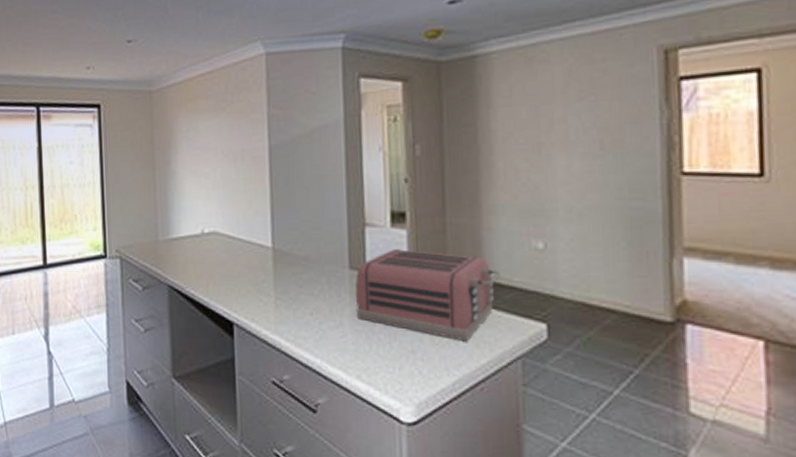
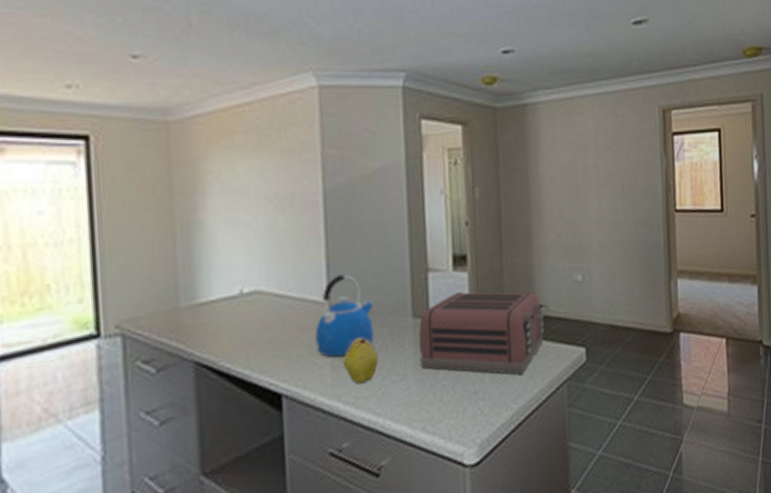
kettle: none [261,223,313,298] -> present [315,274,374,358]
fruit: none [284,282,317,325] -> present [342,337,379,384]

